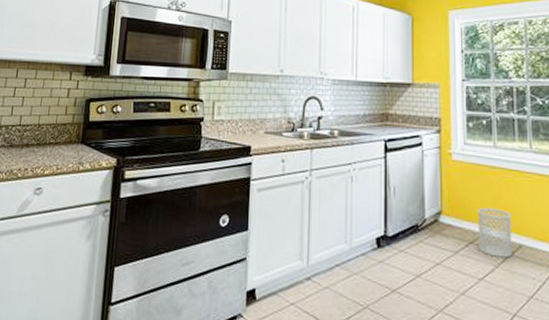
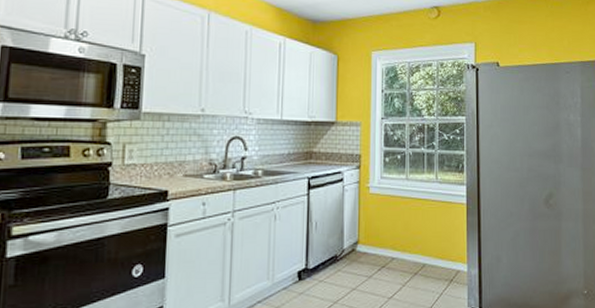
wastebasket: present [478,208,512,258] -> none [390,235,417,277]

